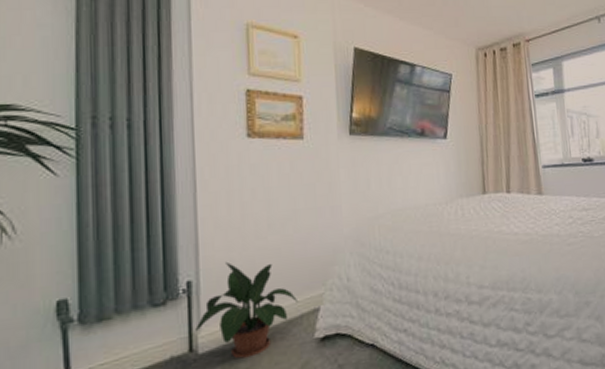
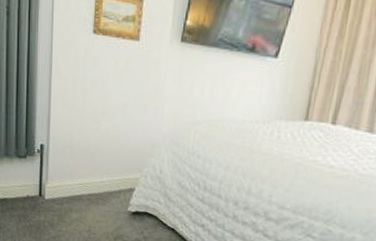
potted plant: present [196,261,299,359] -> none [44,135,119,212]

